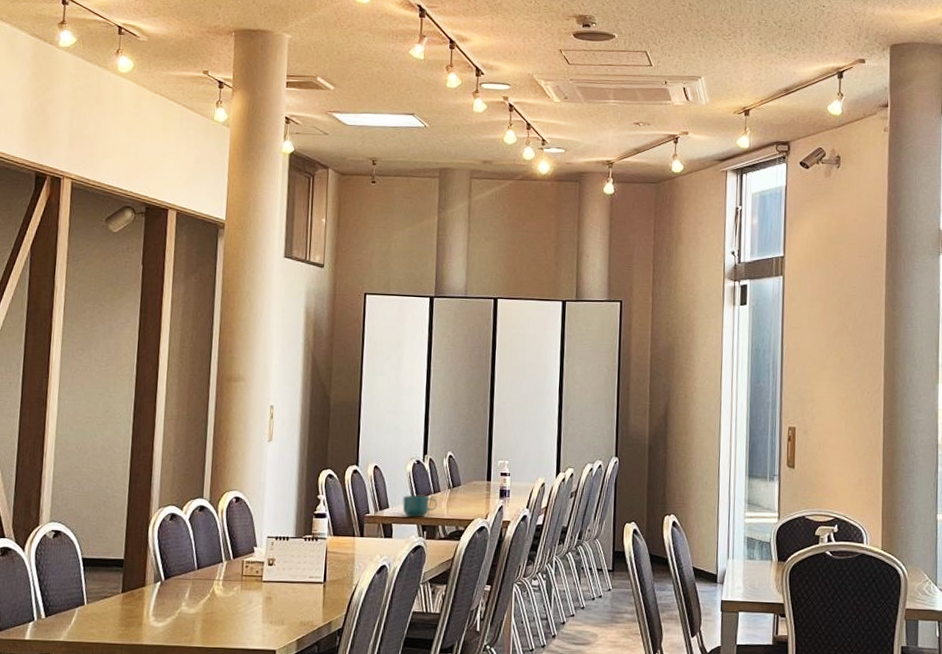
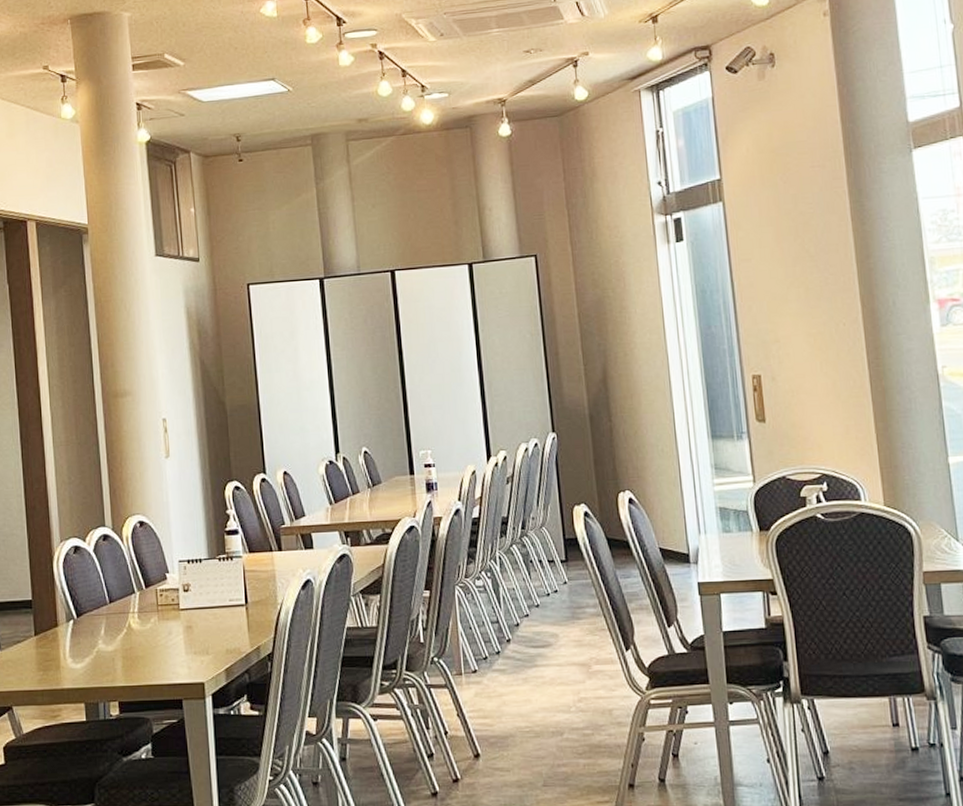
cup: present [402,494,438,517] -> none [319,498,358,523]

